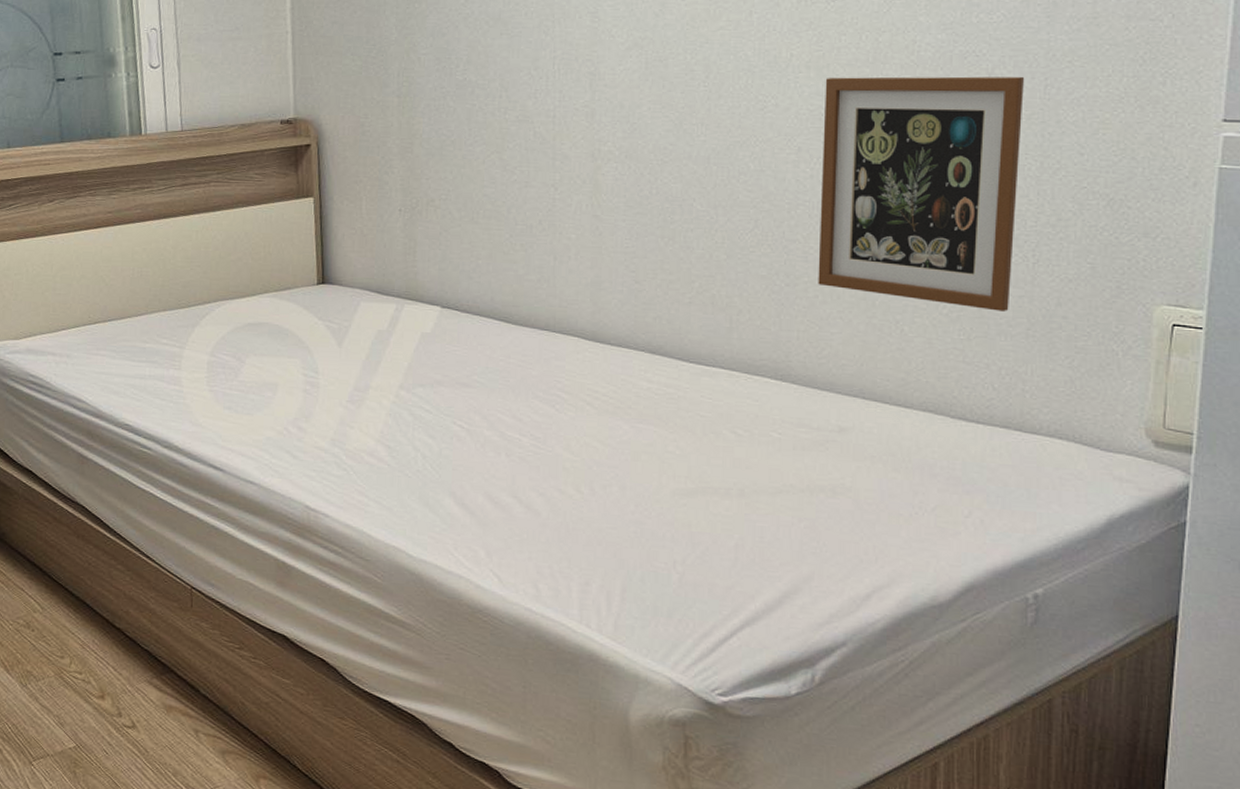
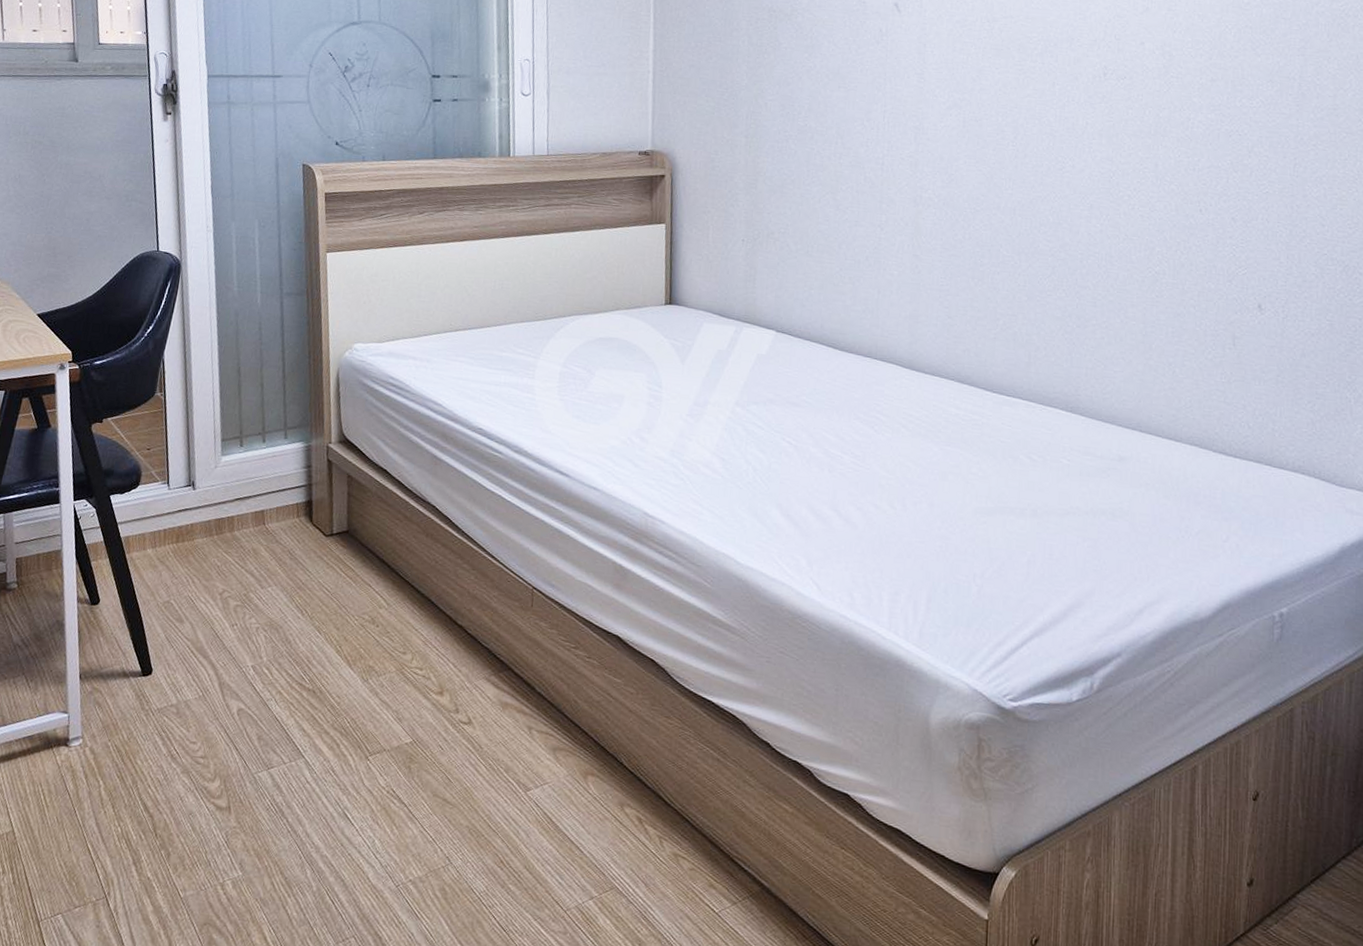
picture frame: present [818,76,1025,311] -> none [1104,145,1278,359]

